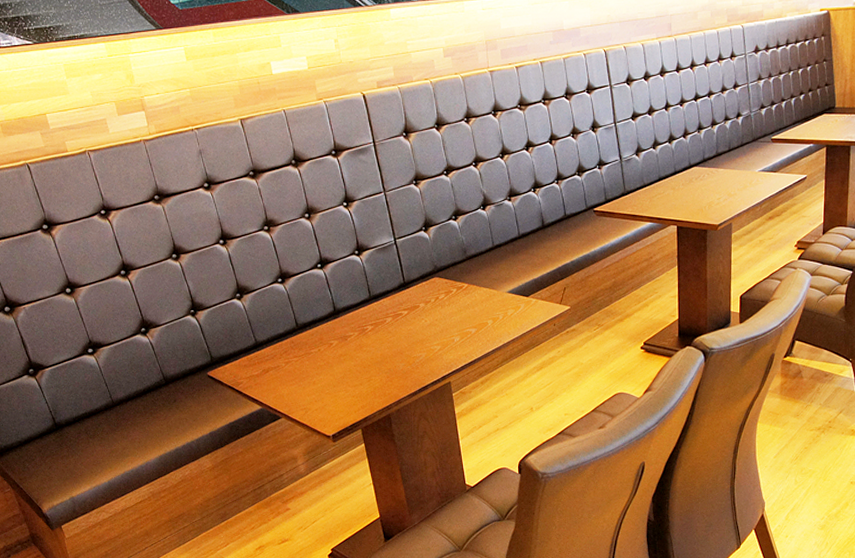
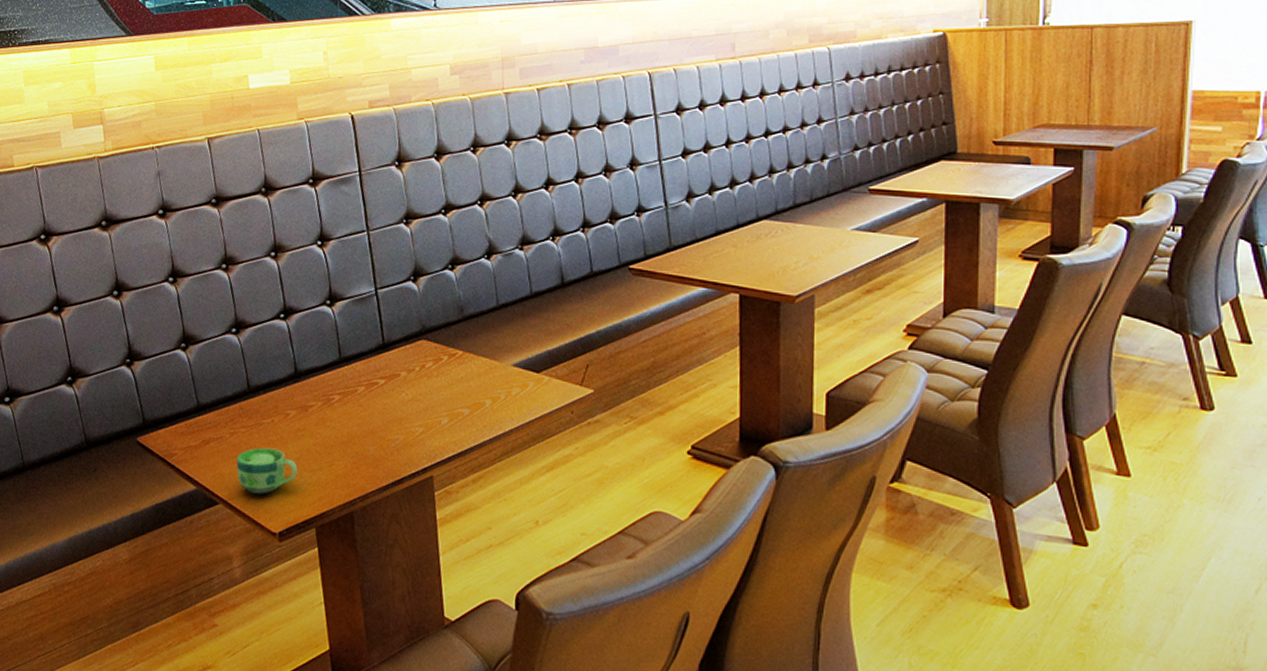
cup: none [292,371,343,407] -> present [236,447,298,494]

